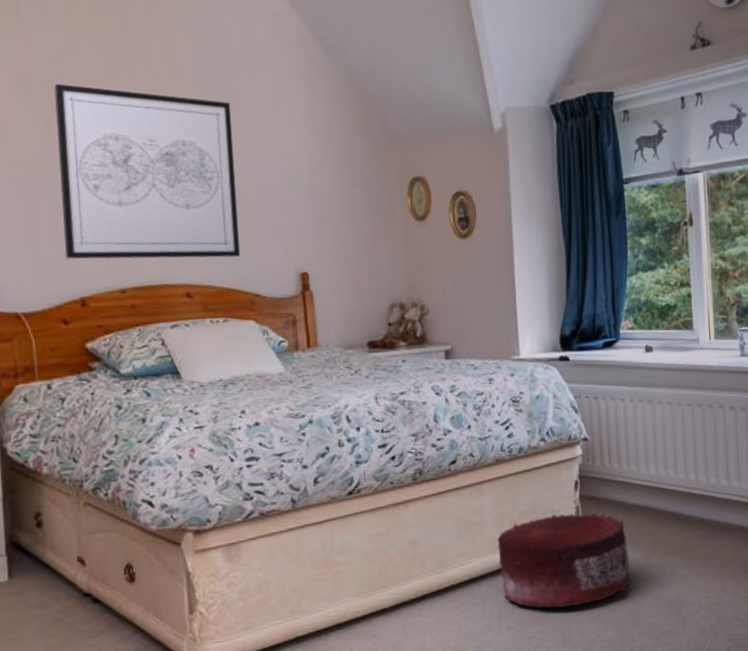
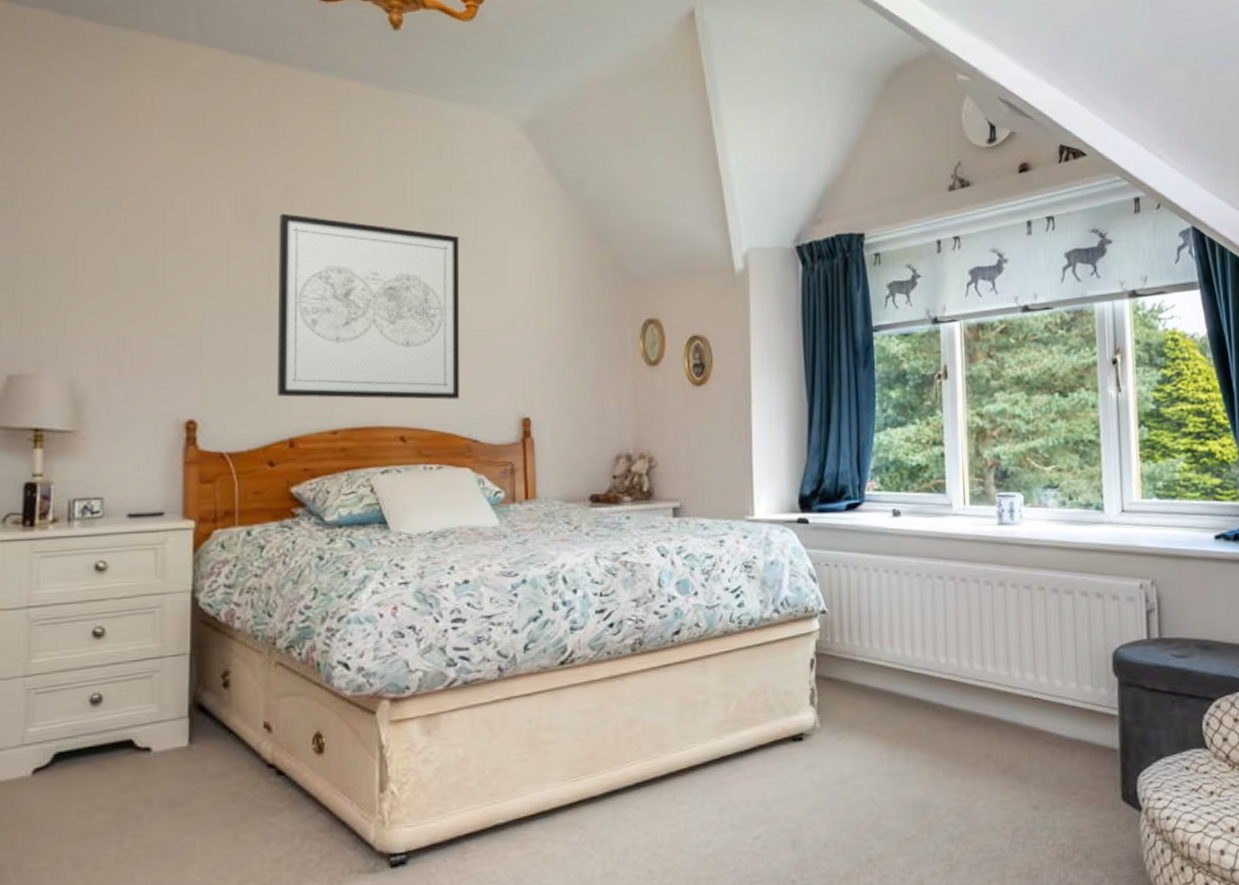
pouf: present [497,513,632,608] -> none [722,696,872,805]

